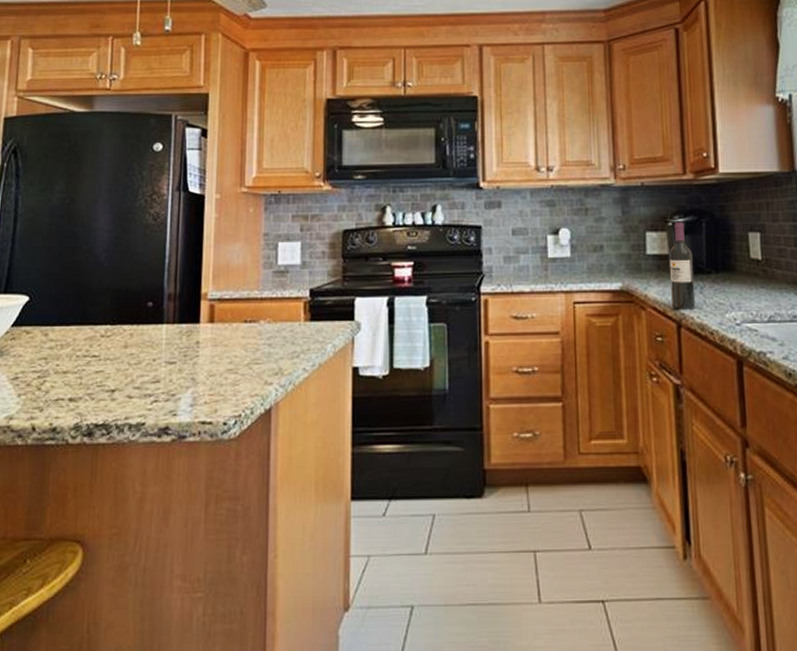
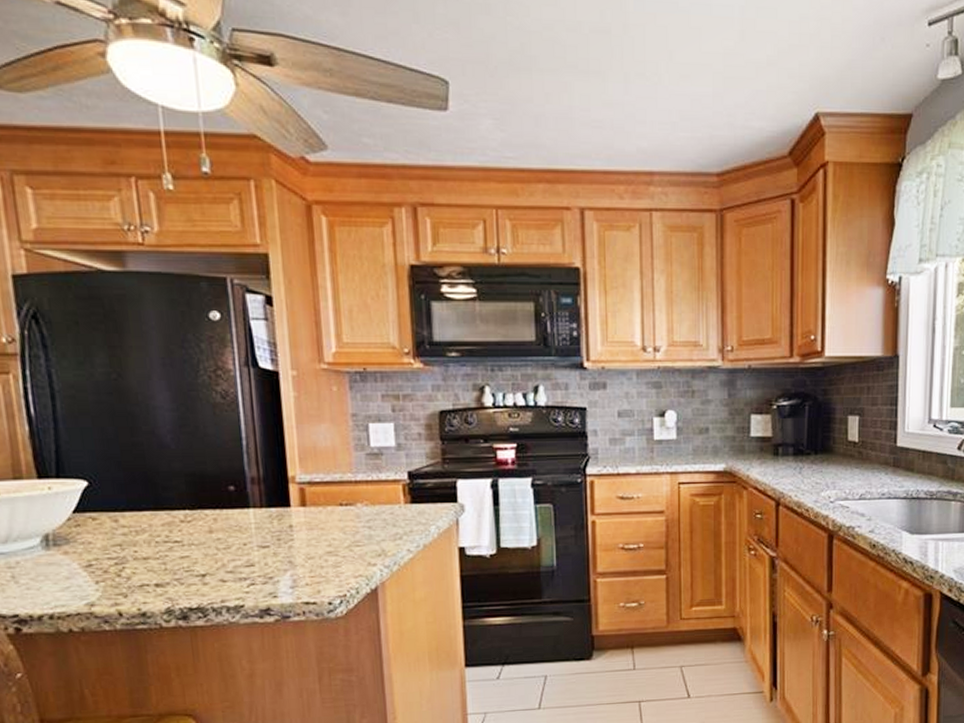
wine bottle: present [668,222,696,310] -> none [771,405,795,489]

